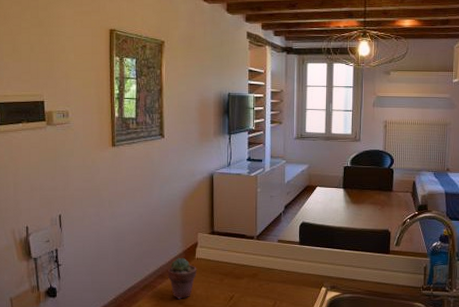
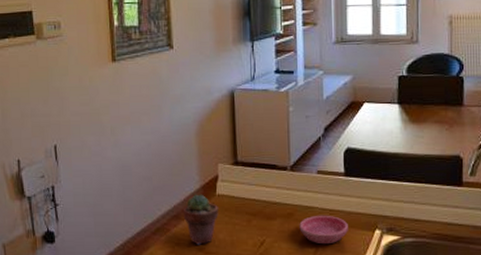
saucer: none [262,275,301,299] -> present [299,215,348,245]

